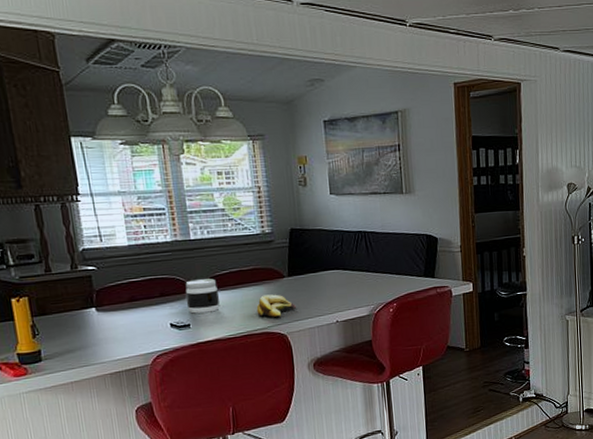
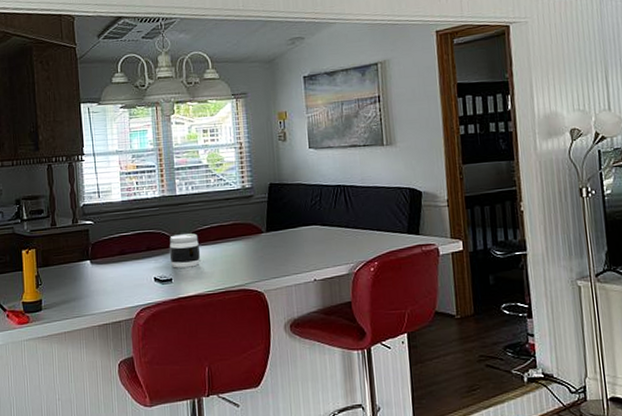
banana: present [256,294,297,318] -> none [235,250,275,275]

